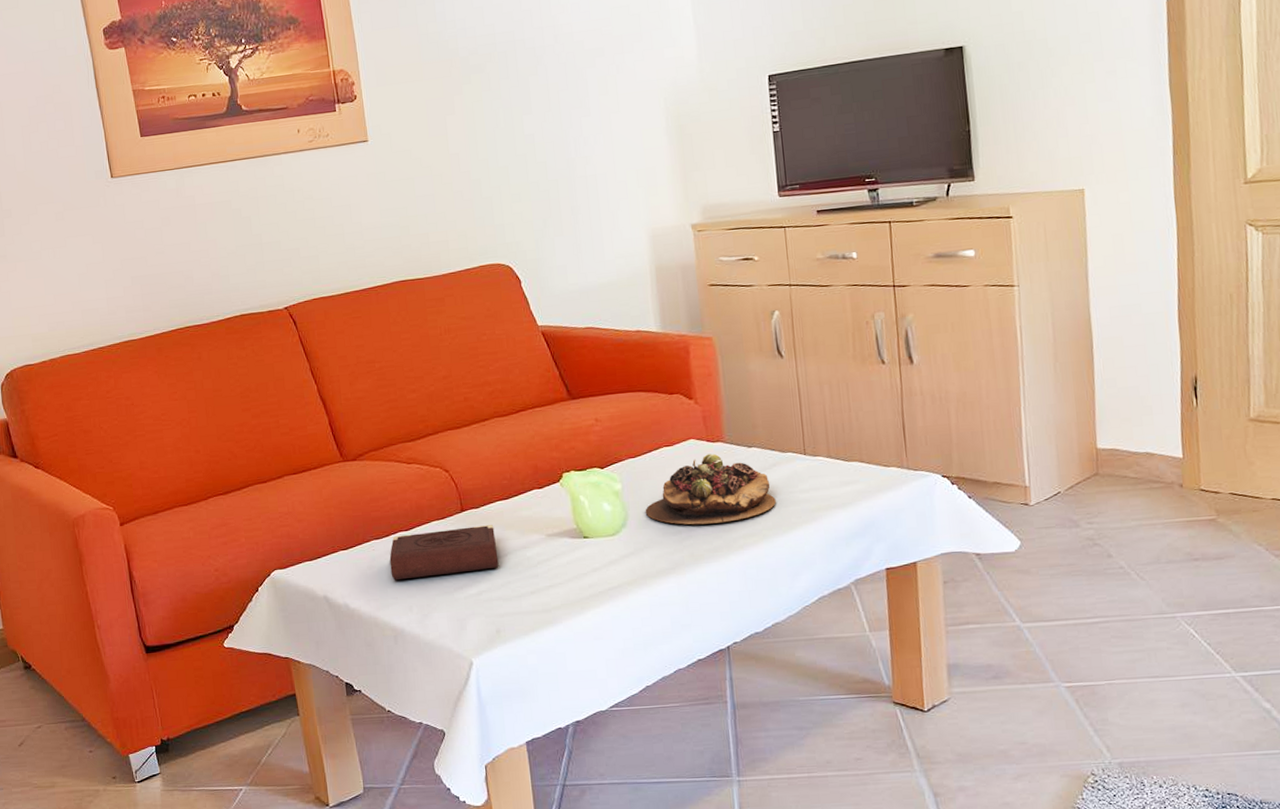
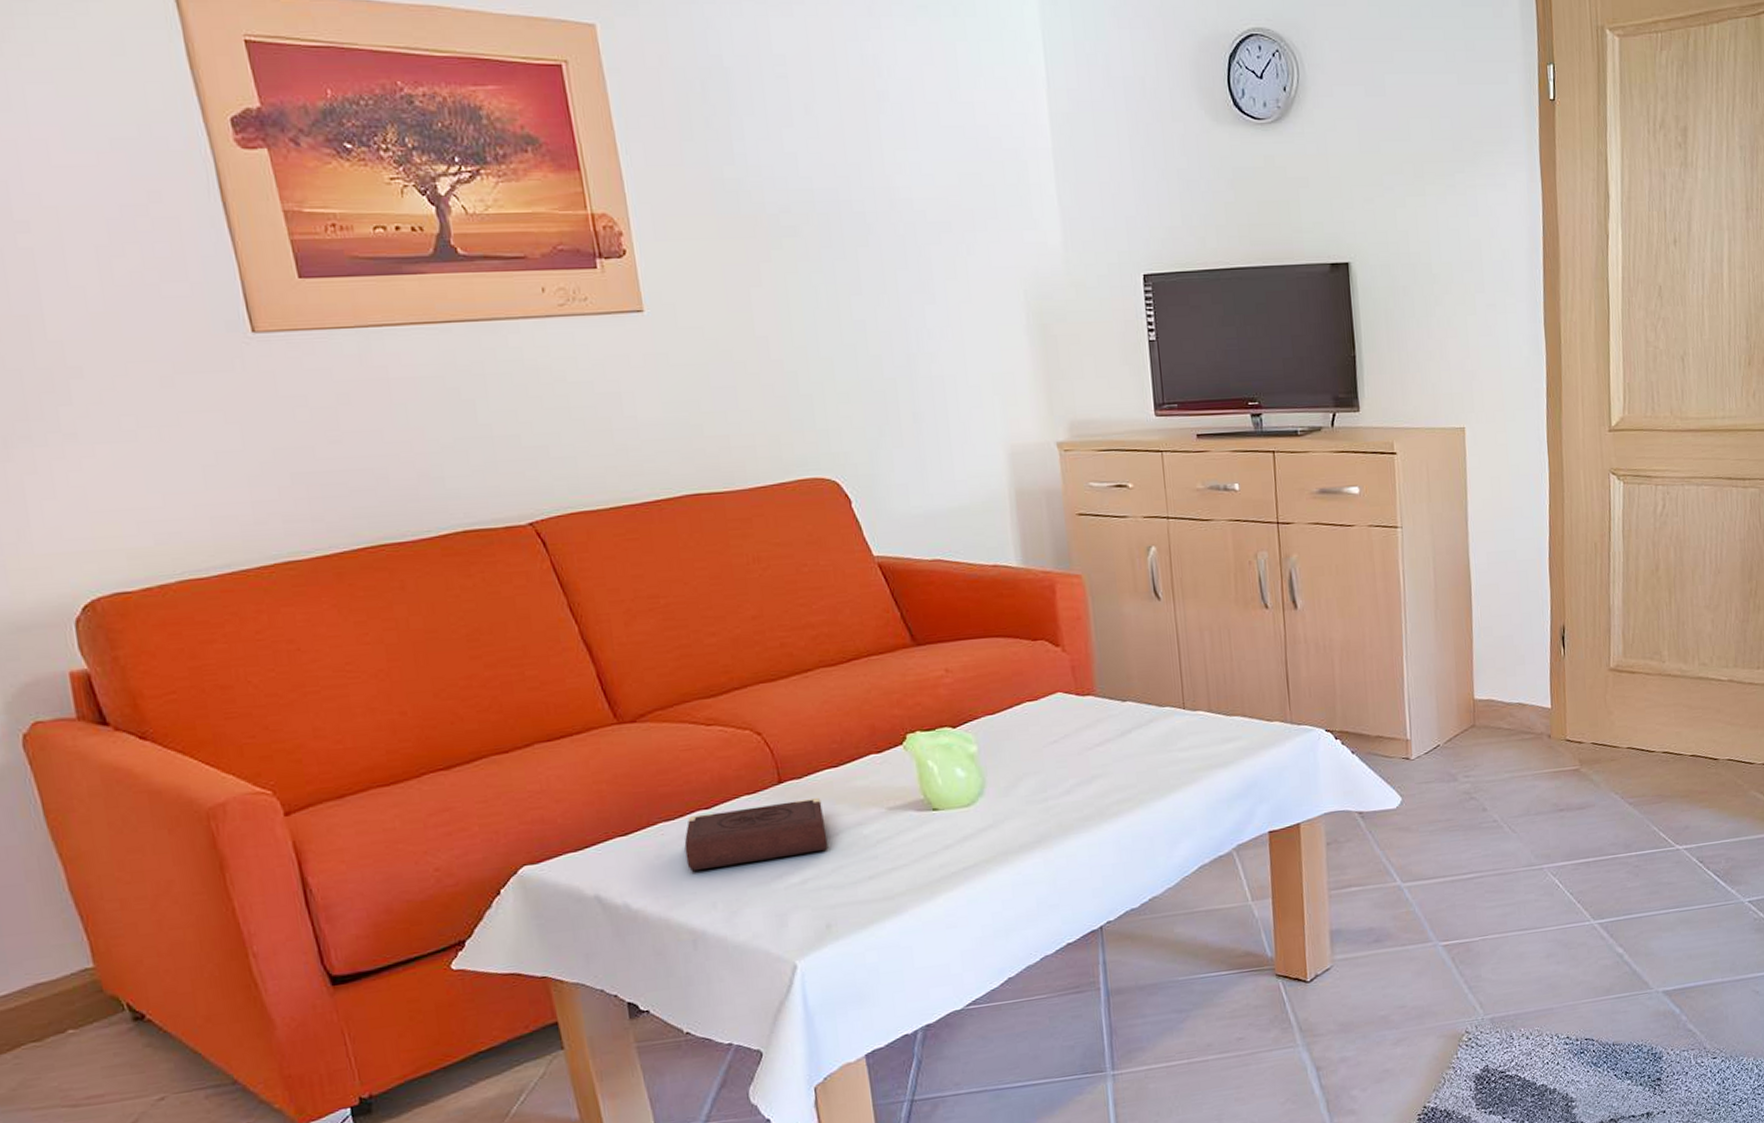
succulent plant: present [645,453,776,525] -> none [1005,708,1153,791]

